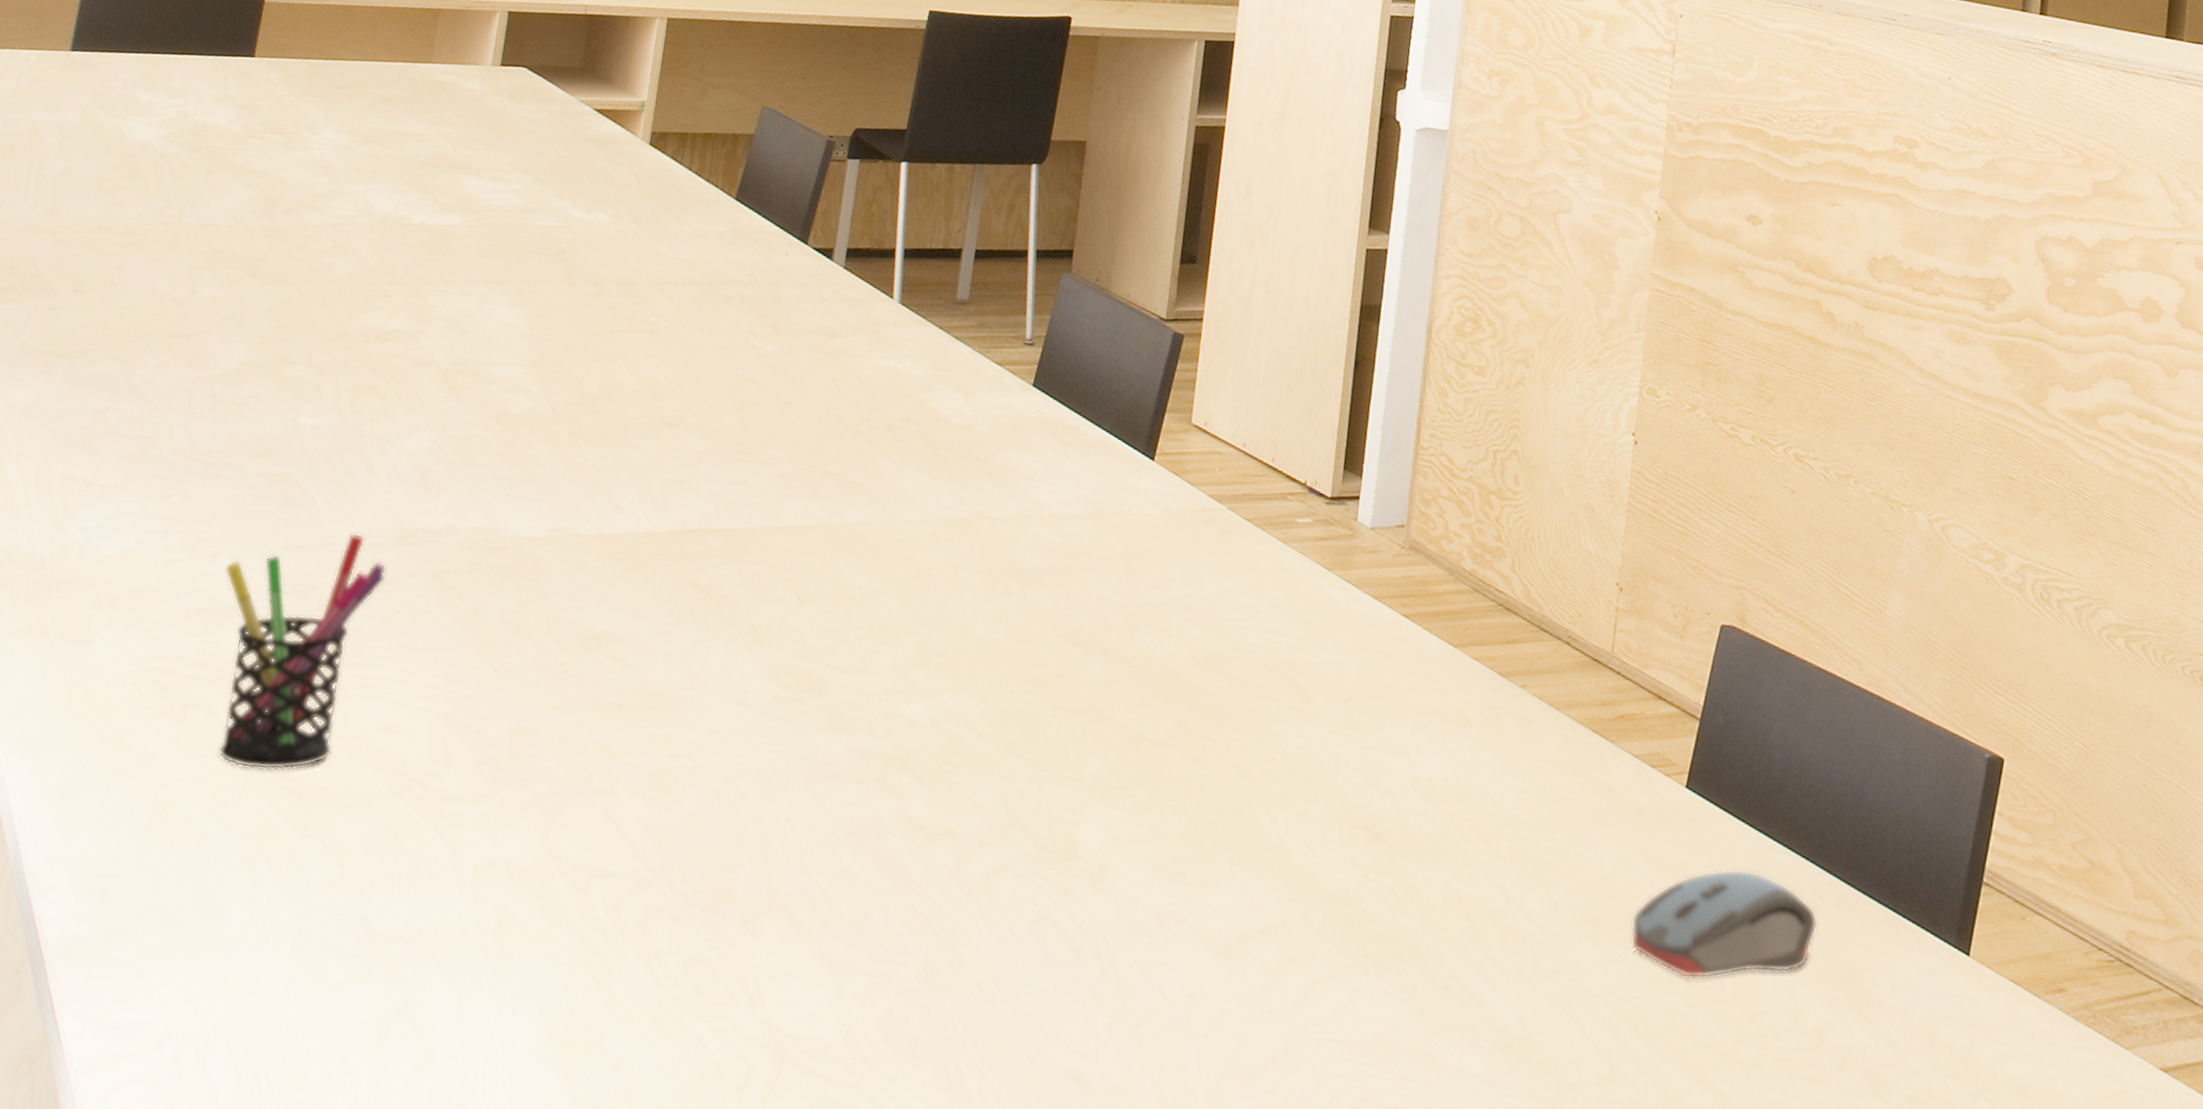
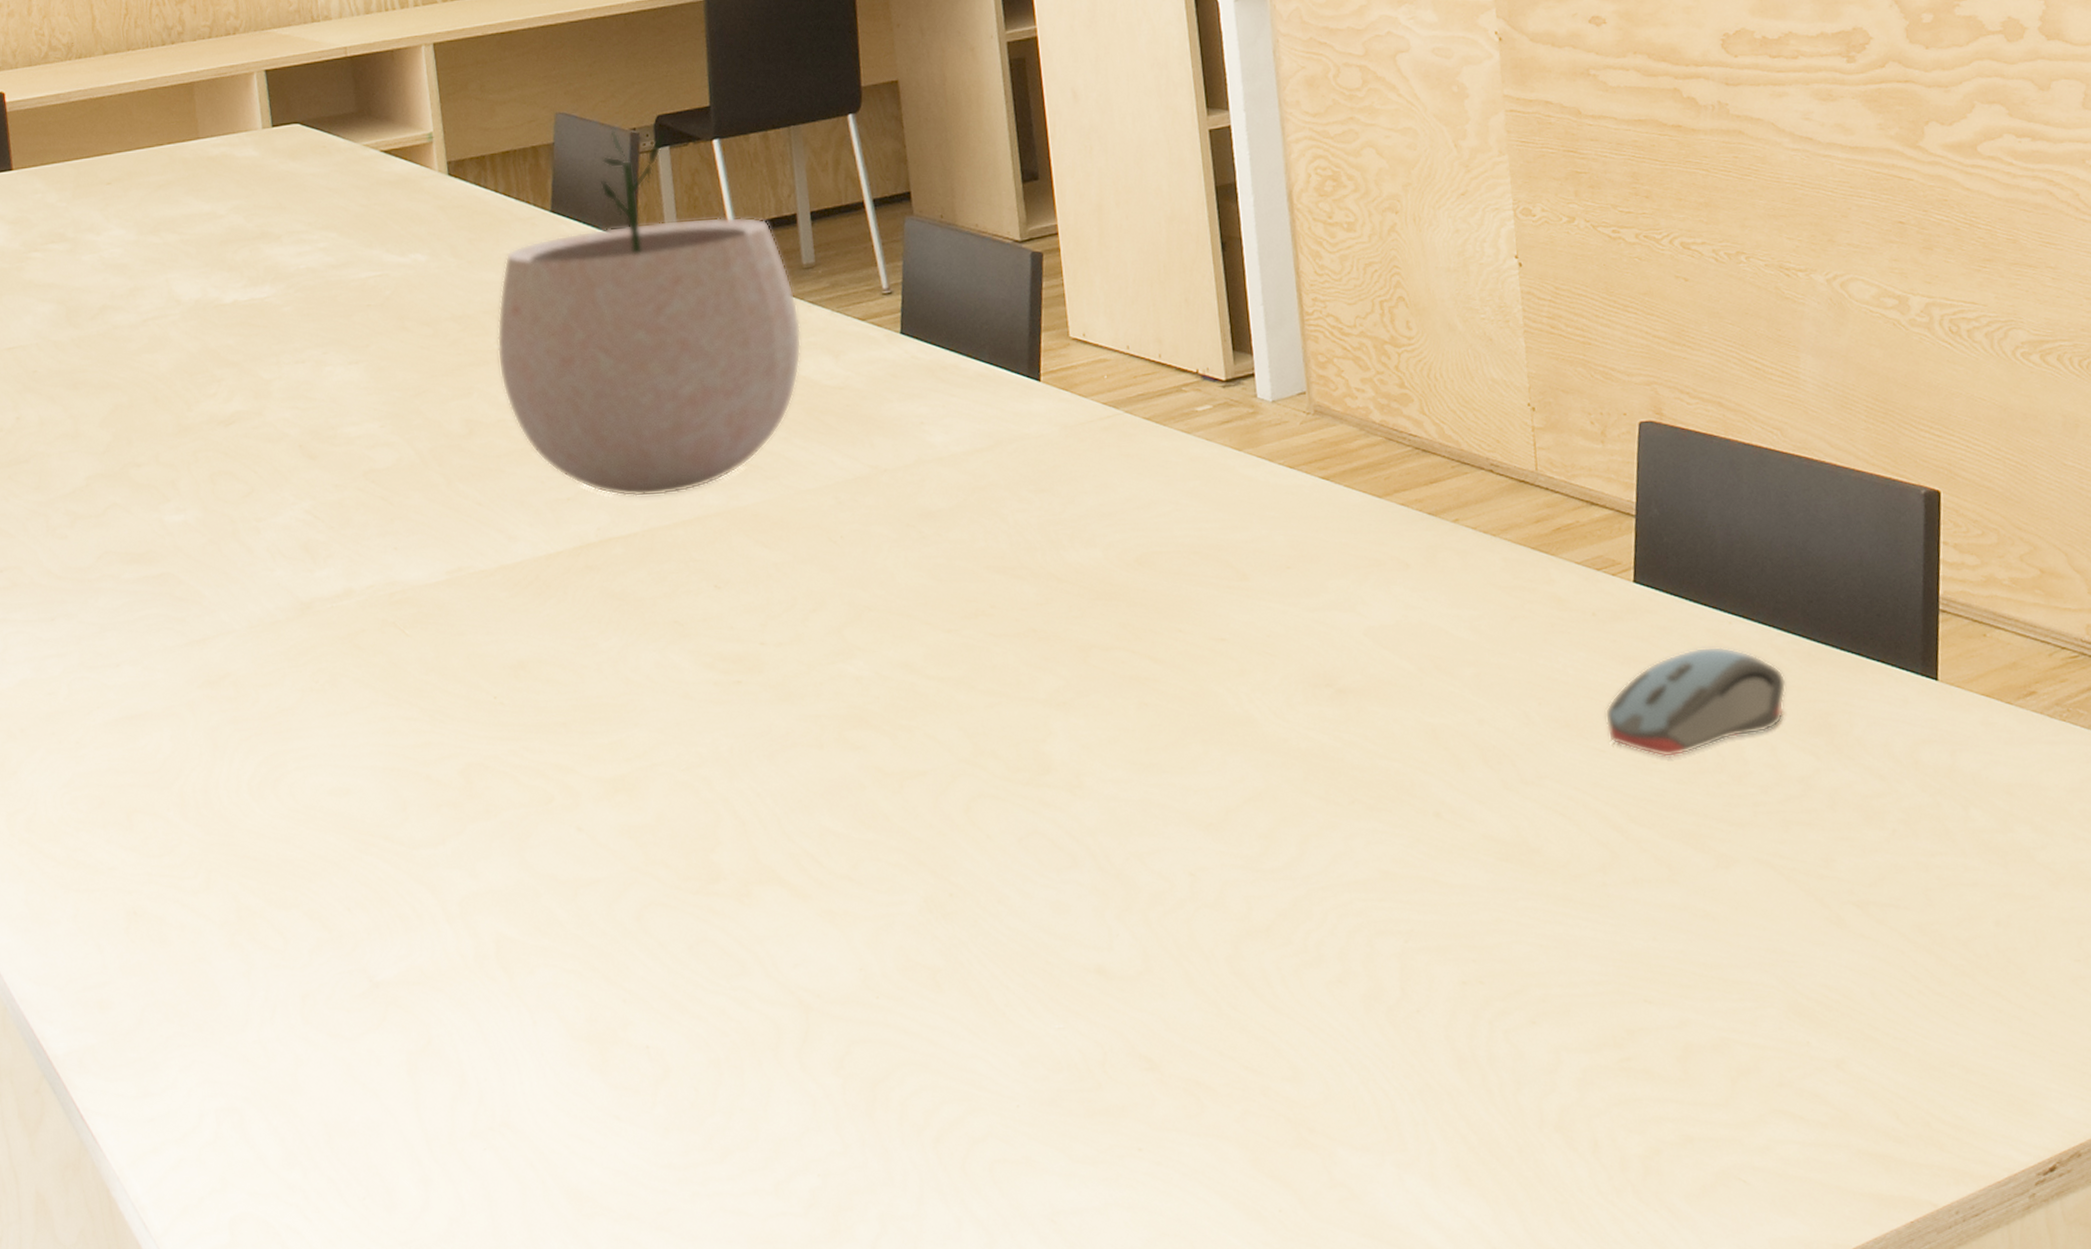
pen holder: present [218,532,387,770] -> none [130,615,296,859]
plant pot: none [647,131,943,498] -> present [497,128,802,497]

